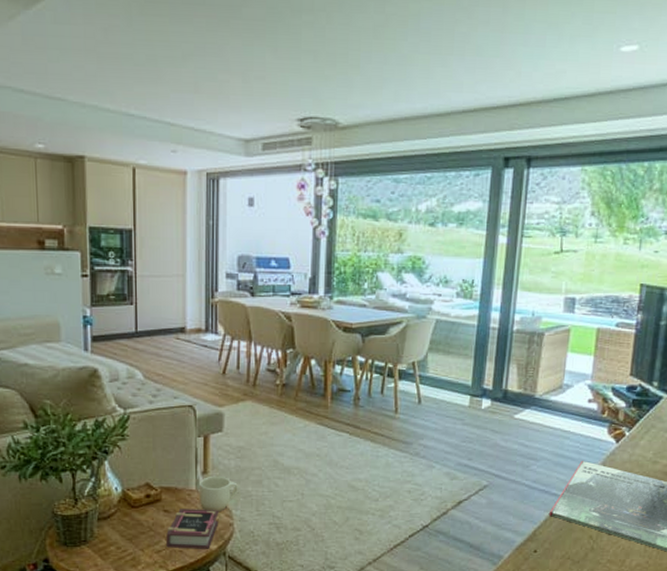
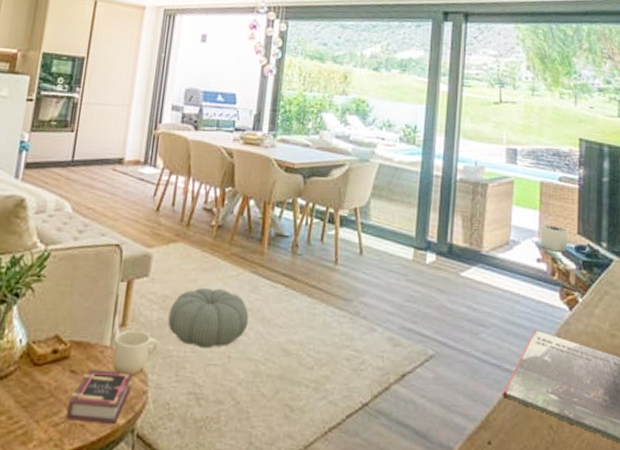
pouf: none [245,439,318,487] -> present [167,288,249,348]
planter: none [593,369,621,392] -> present [540,225,568,252]

